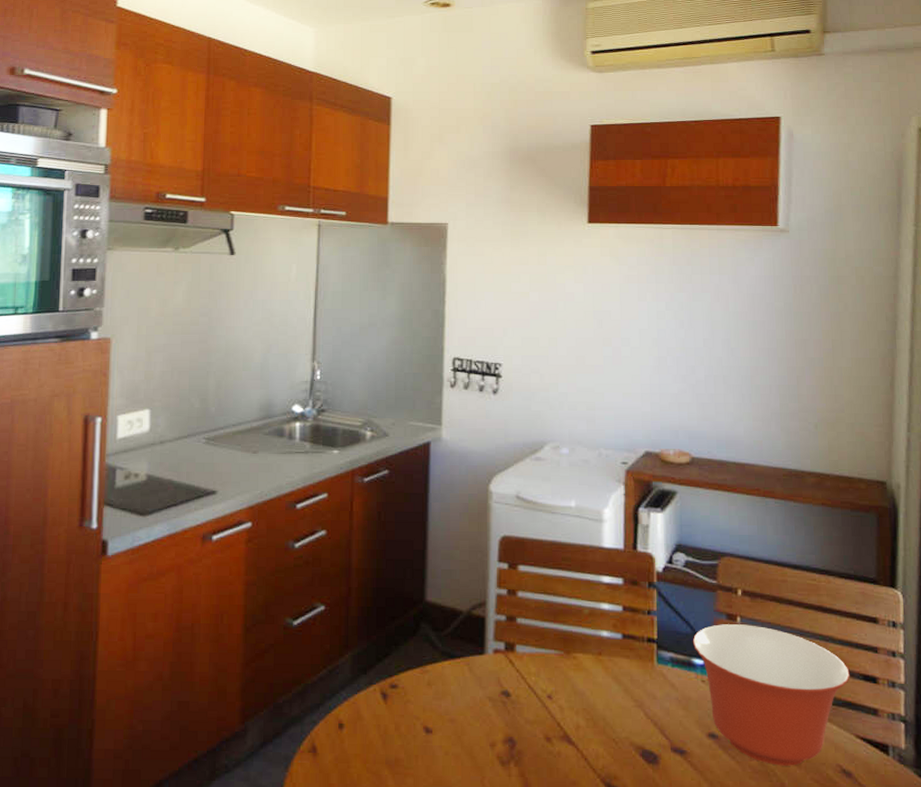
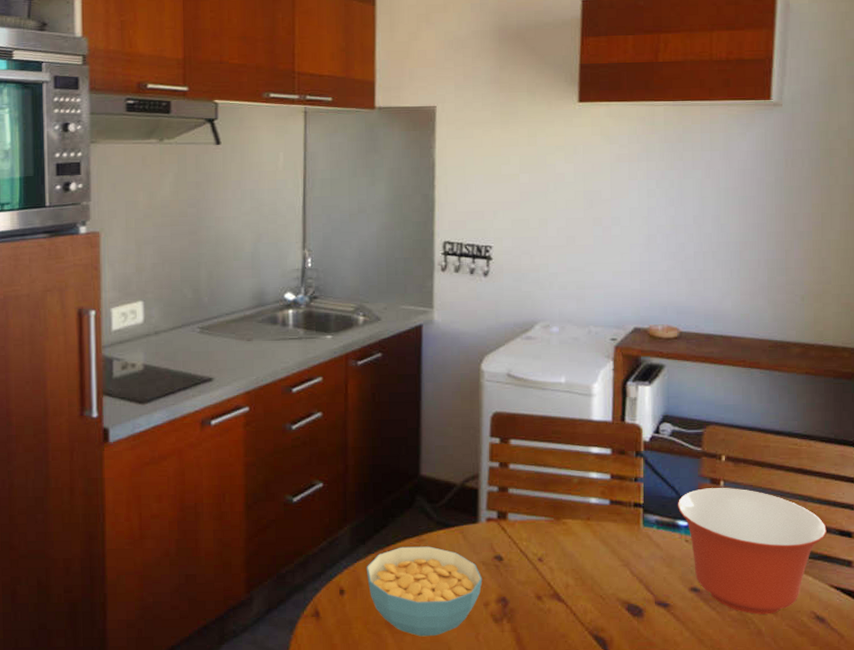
cereal bowl: none [367,678,489,779] -> present [366,546,483,637]

